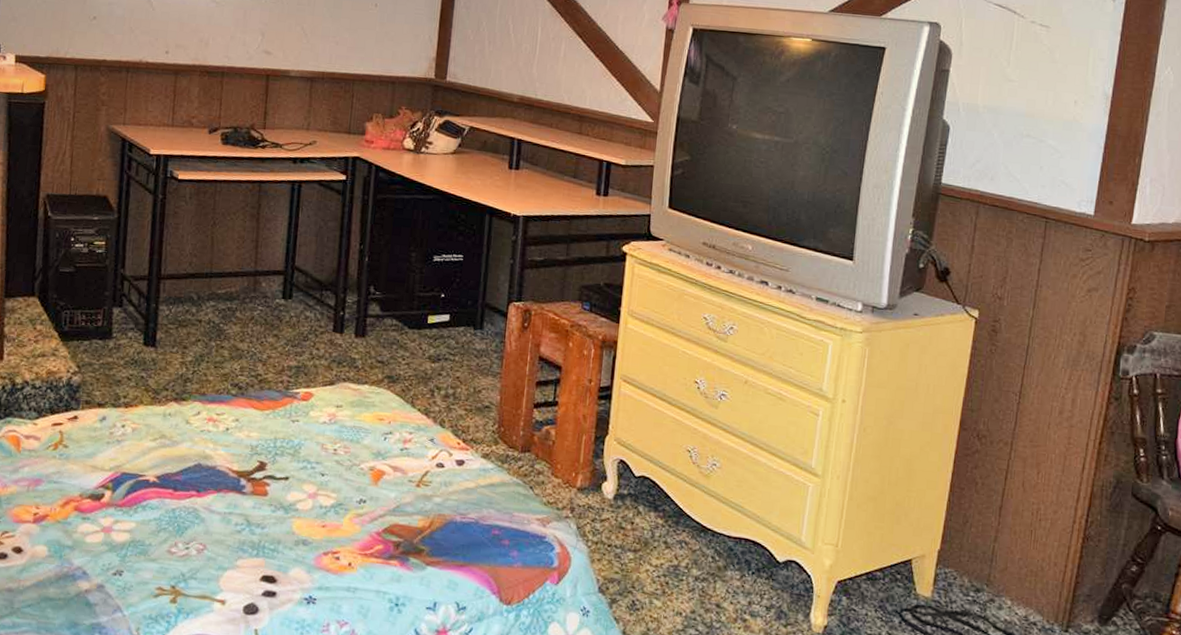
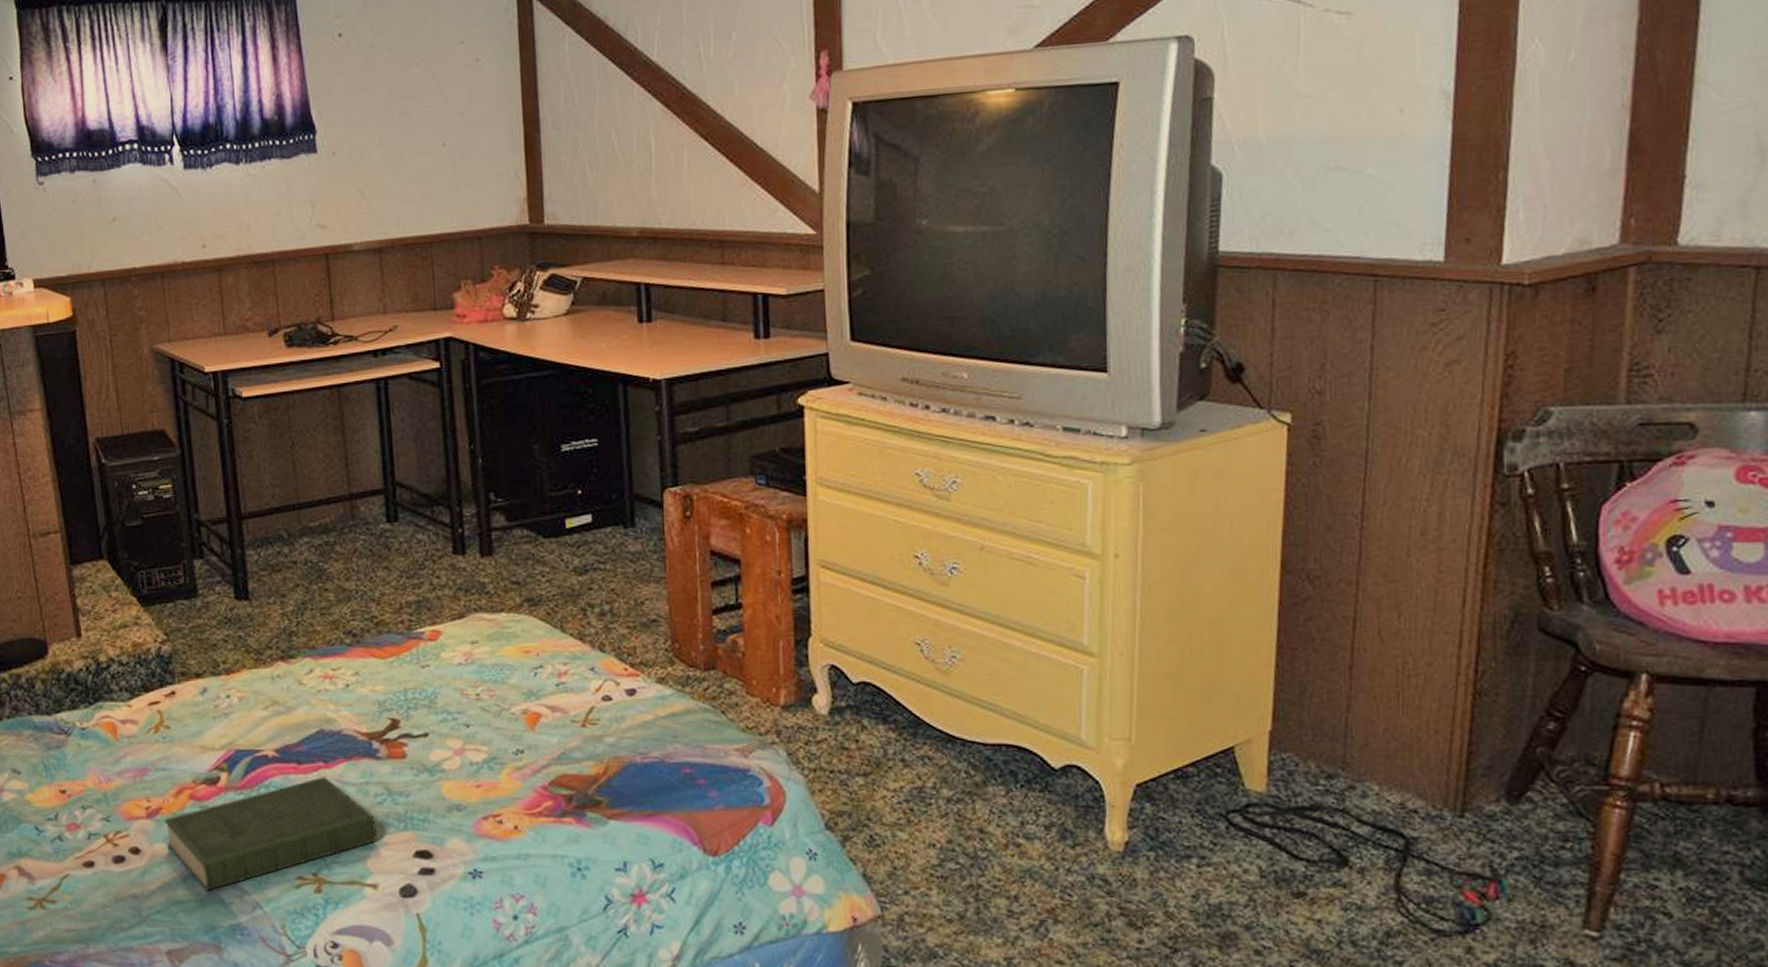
book: none [47,503,233,592] -> present [164,777,377,891]

